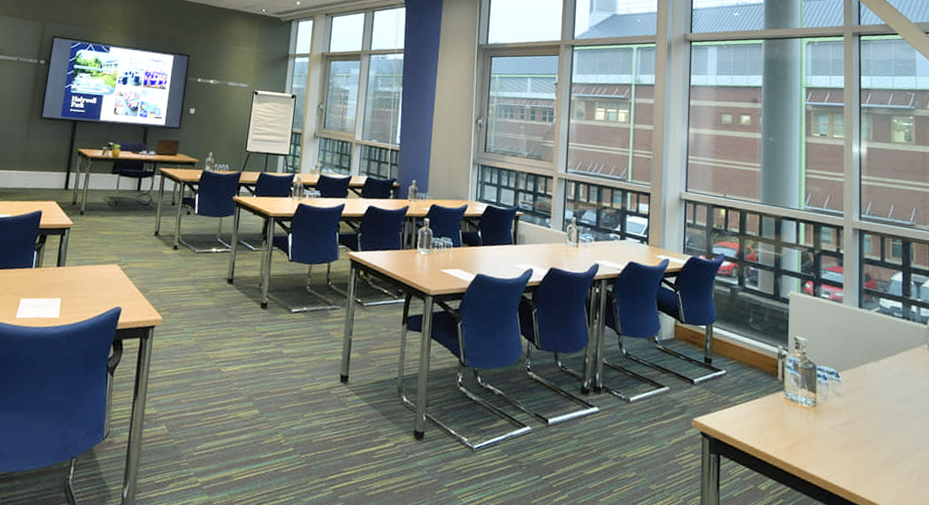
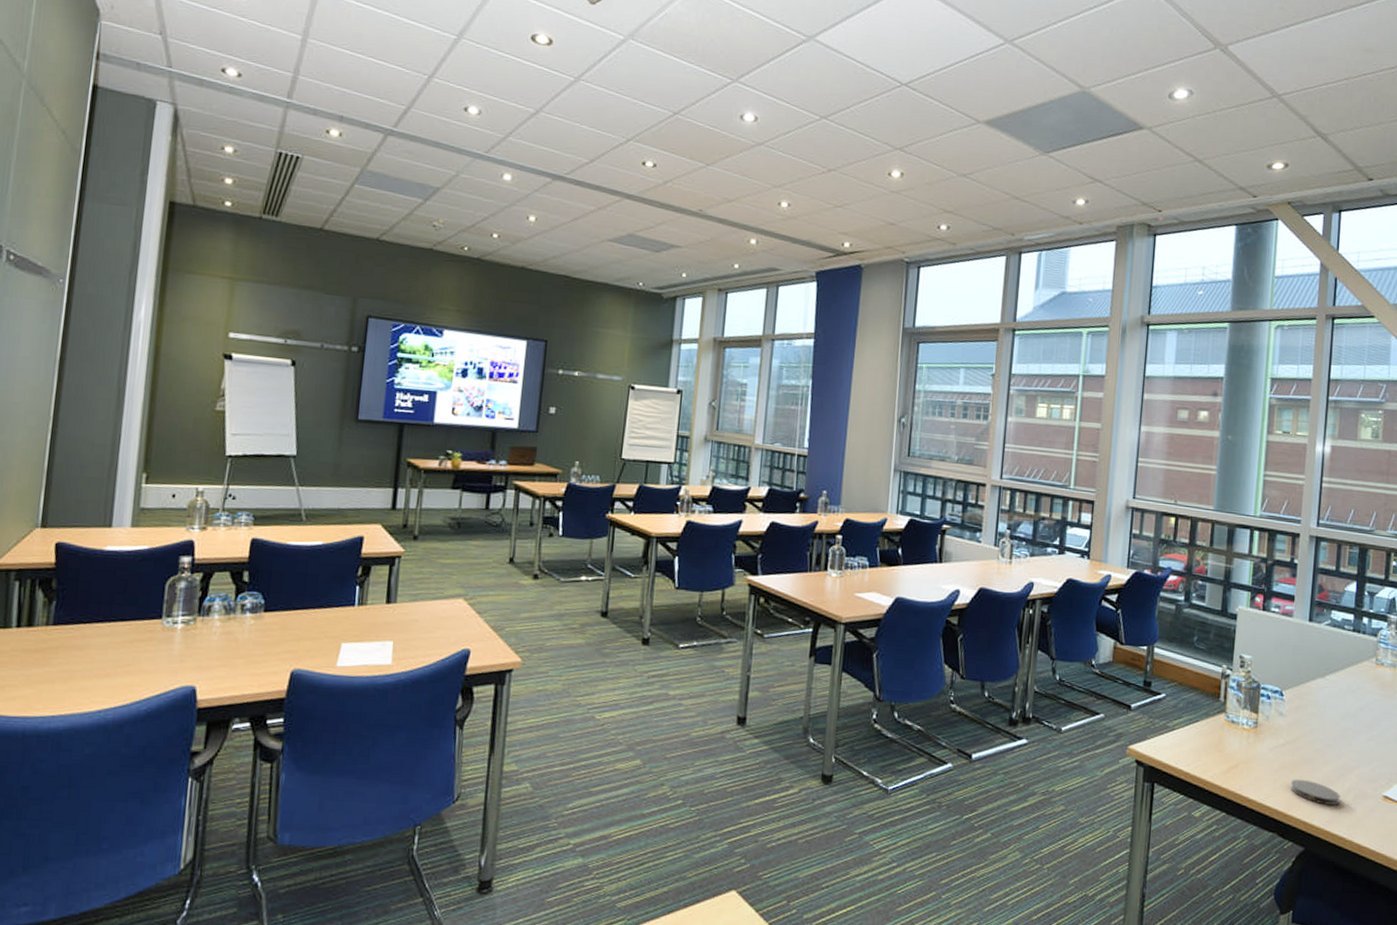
coaster: none [854,458,904,487] -> present [1291,779,1340,805]

